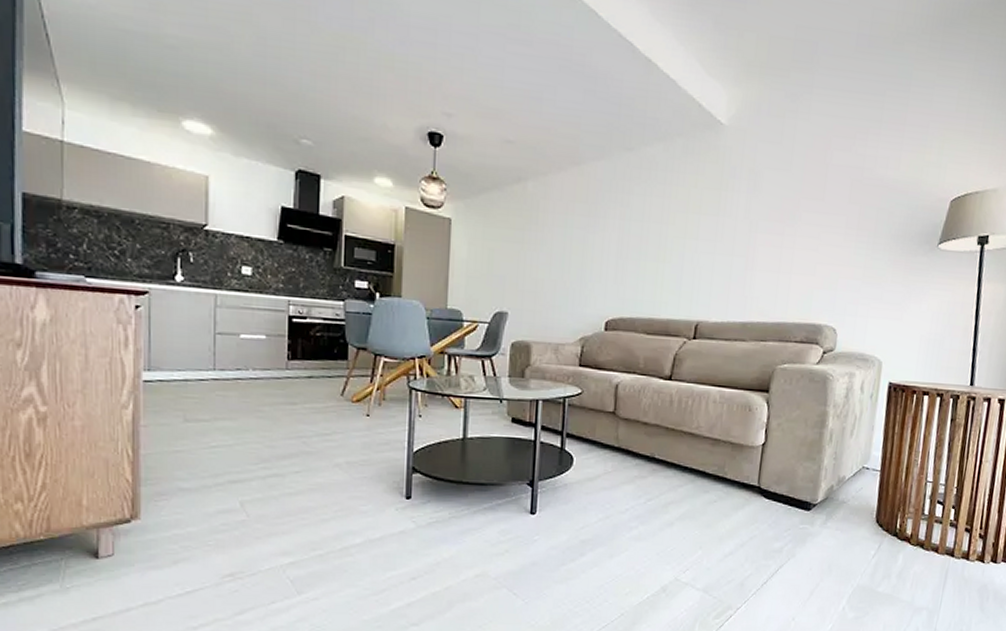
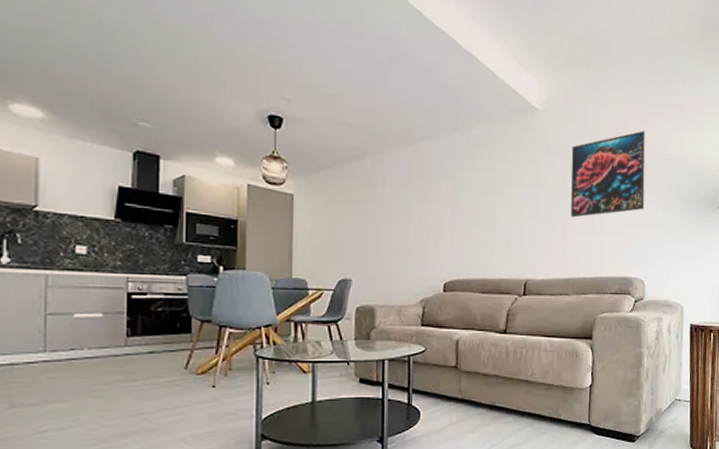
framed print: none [754,150,853,253] -> present [570,131,646,218]

